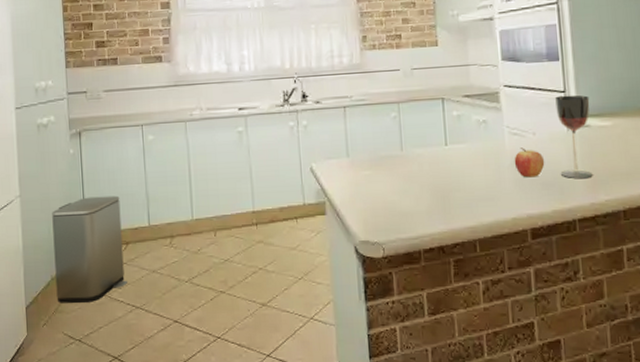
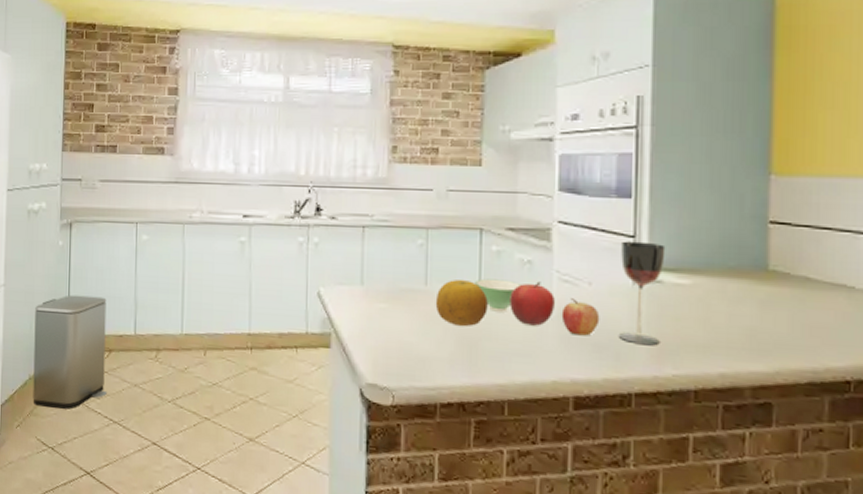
fruit: none [411,143,455,183] -> present [435,280,488,327]
bowl: none [442,138,480,166] -> present [475,278,522,312]
fruit: none [471,137,508,174] -> present [510,281,555,326]

